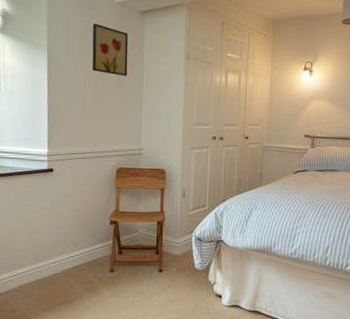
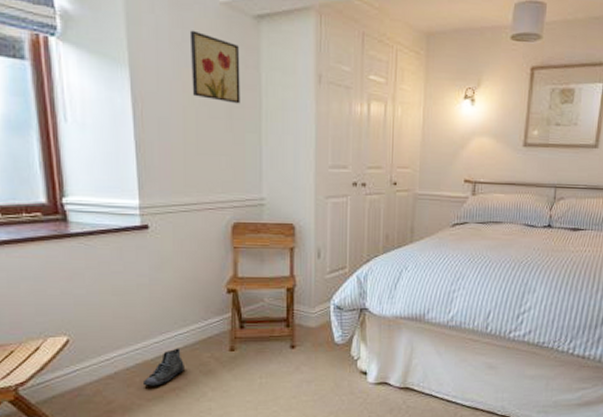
sneaker: none [40,268,74,299] -> present [142,348,184,386]

